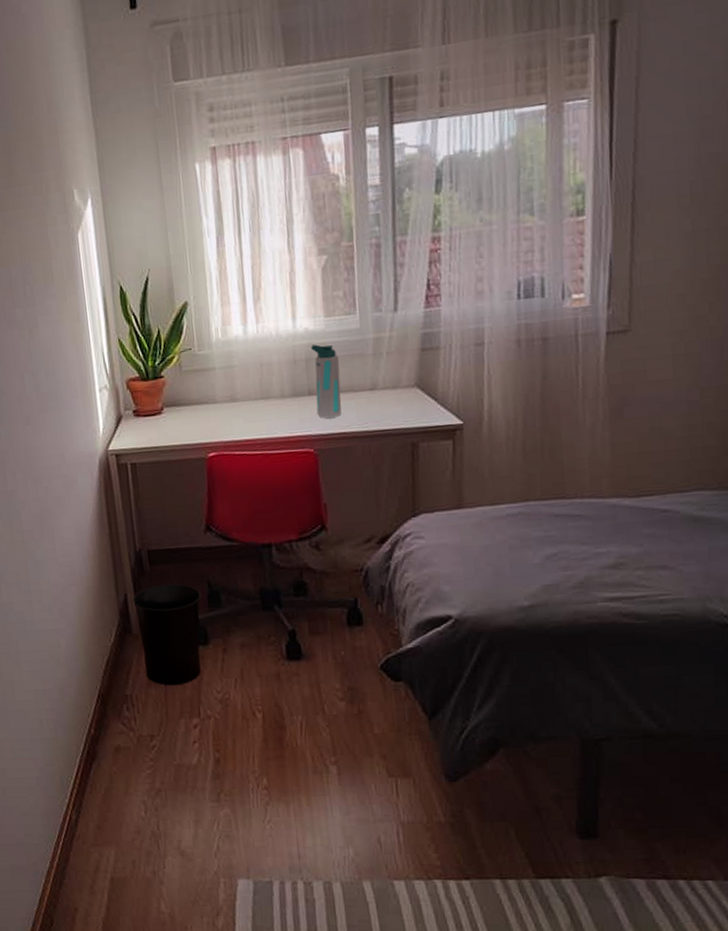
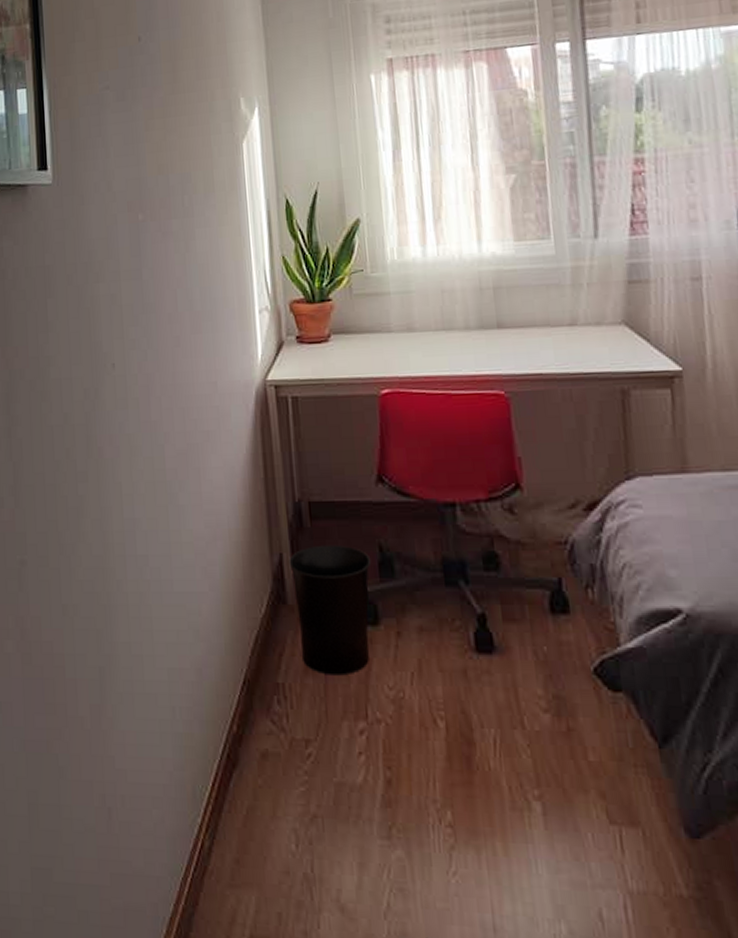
water bottle: present [311,344,342,420] -> none [499,271,537,358]

